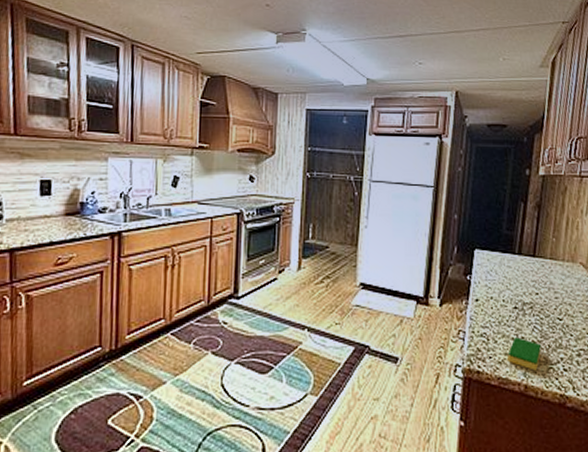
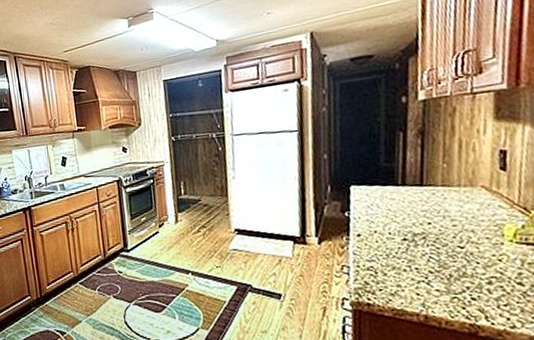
dish sponge: present [507,337,541,371] -> none [400,268,442,301]

